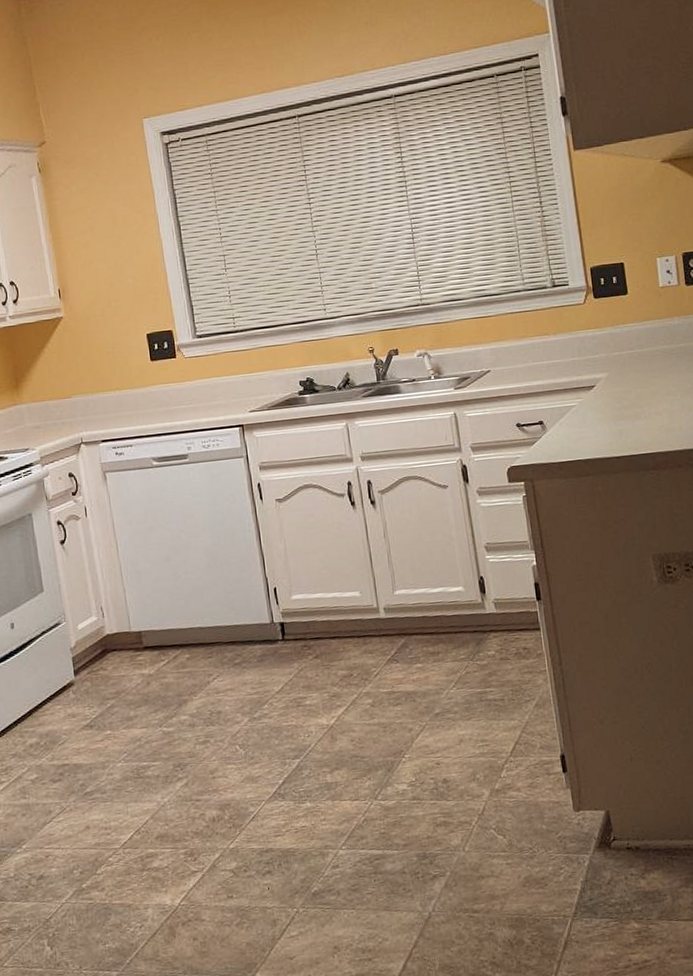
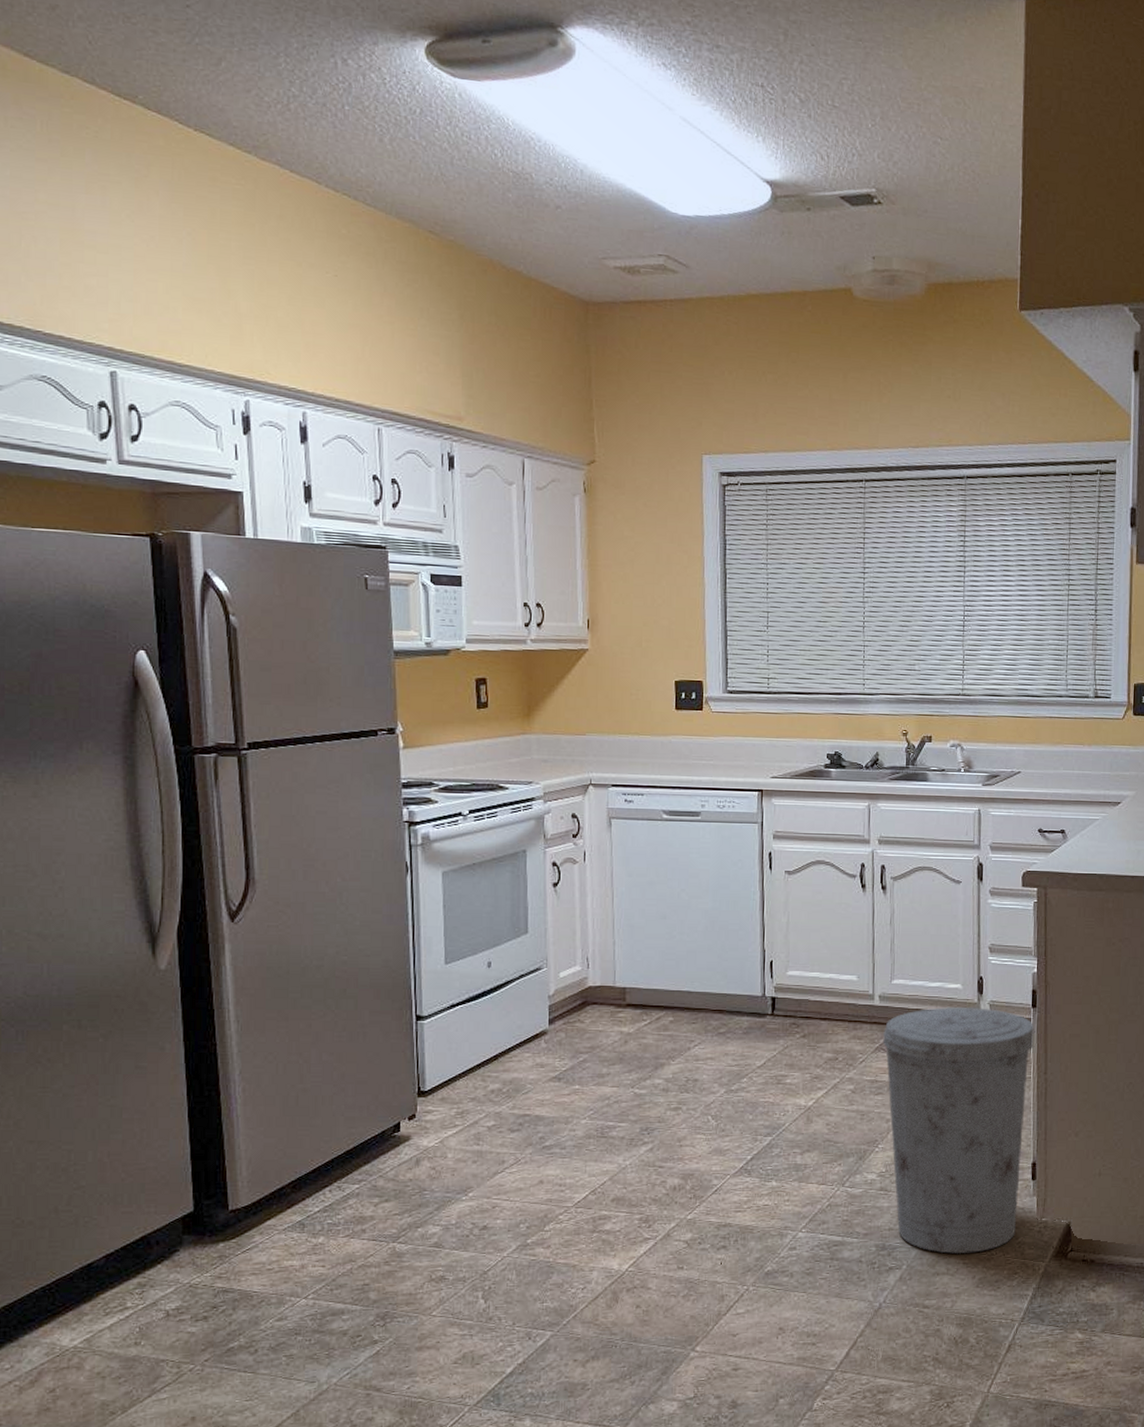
trash can: none [393,607,555,856] -> present [883,1006,1035,1254]

